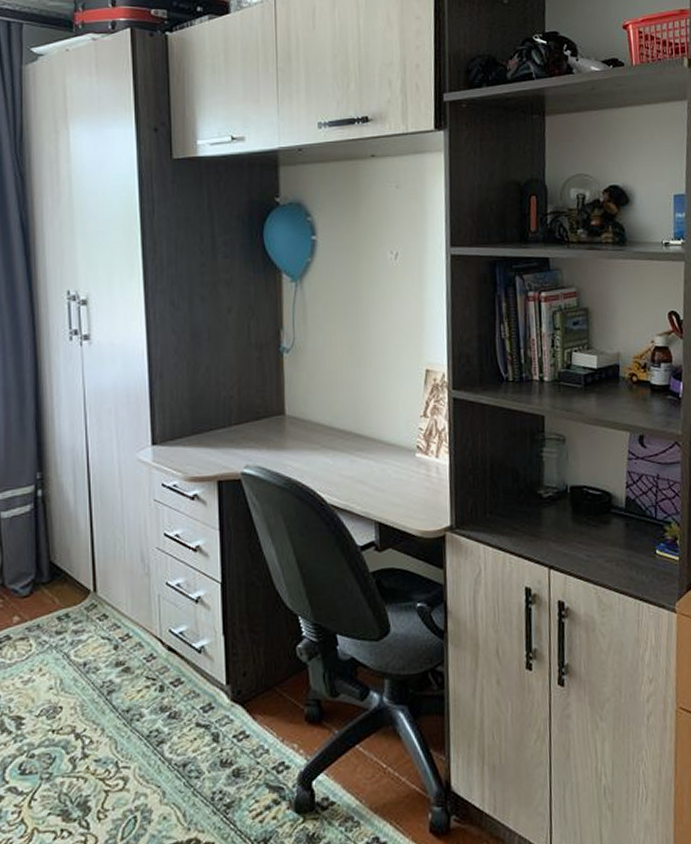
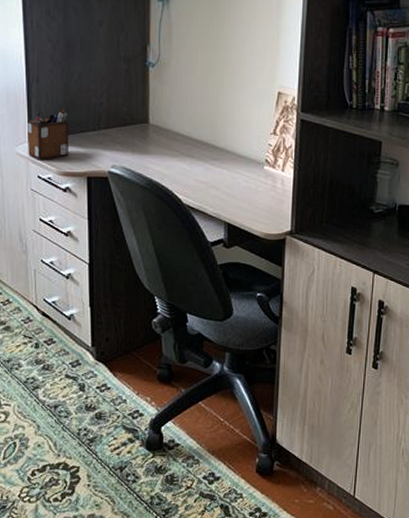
desk organizer: none [150,405,196,466] -> present [28,108,69,161]

